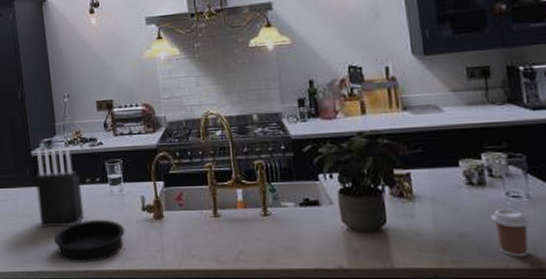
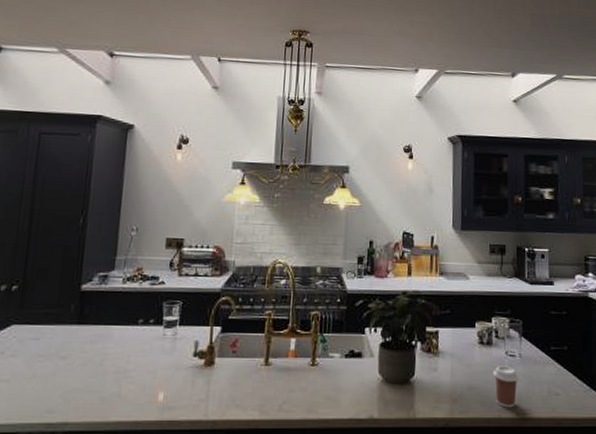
knife block: present [35,146,85,228] -> none [74,282,132,372]
baking pan: present [53,219,125,263] -> none [86,364,171,413]

